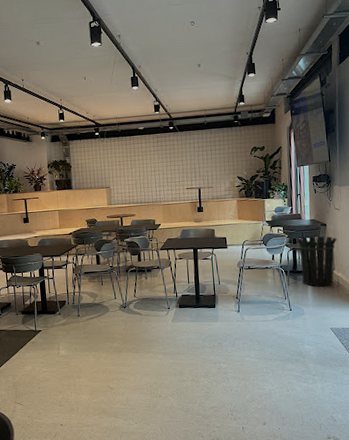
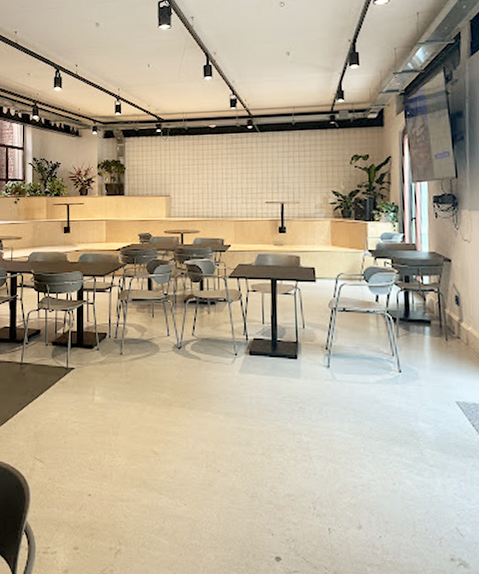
waste bin: present [297,236,336,287] -> none [410,274,465,343]

